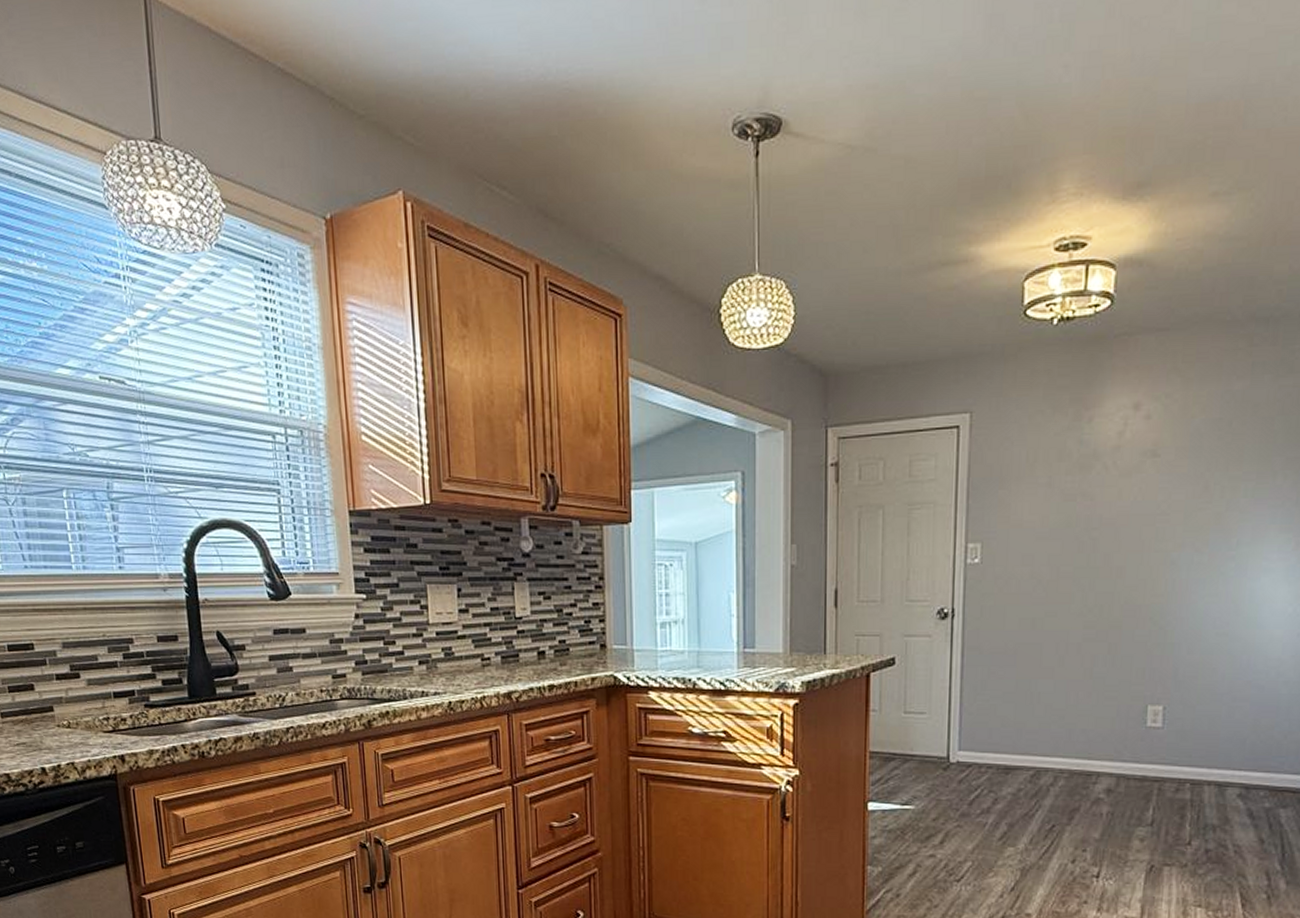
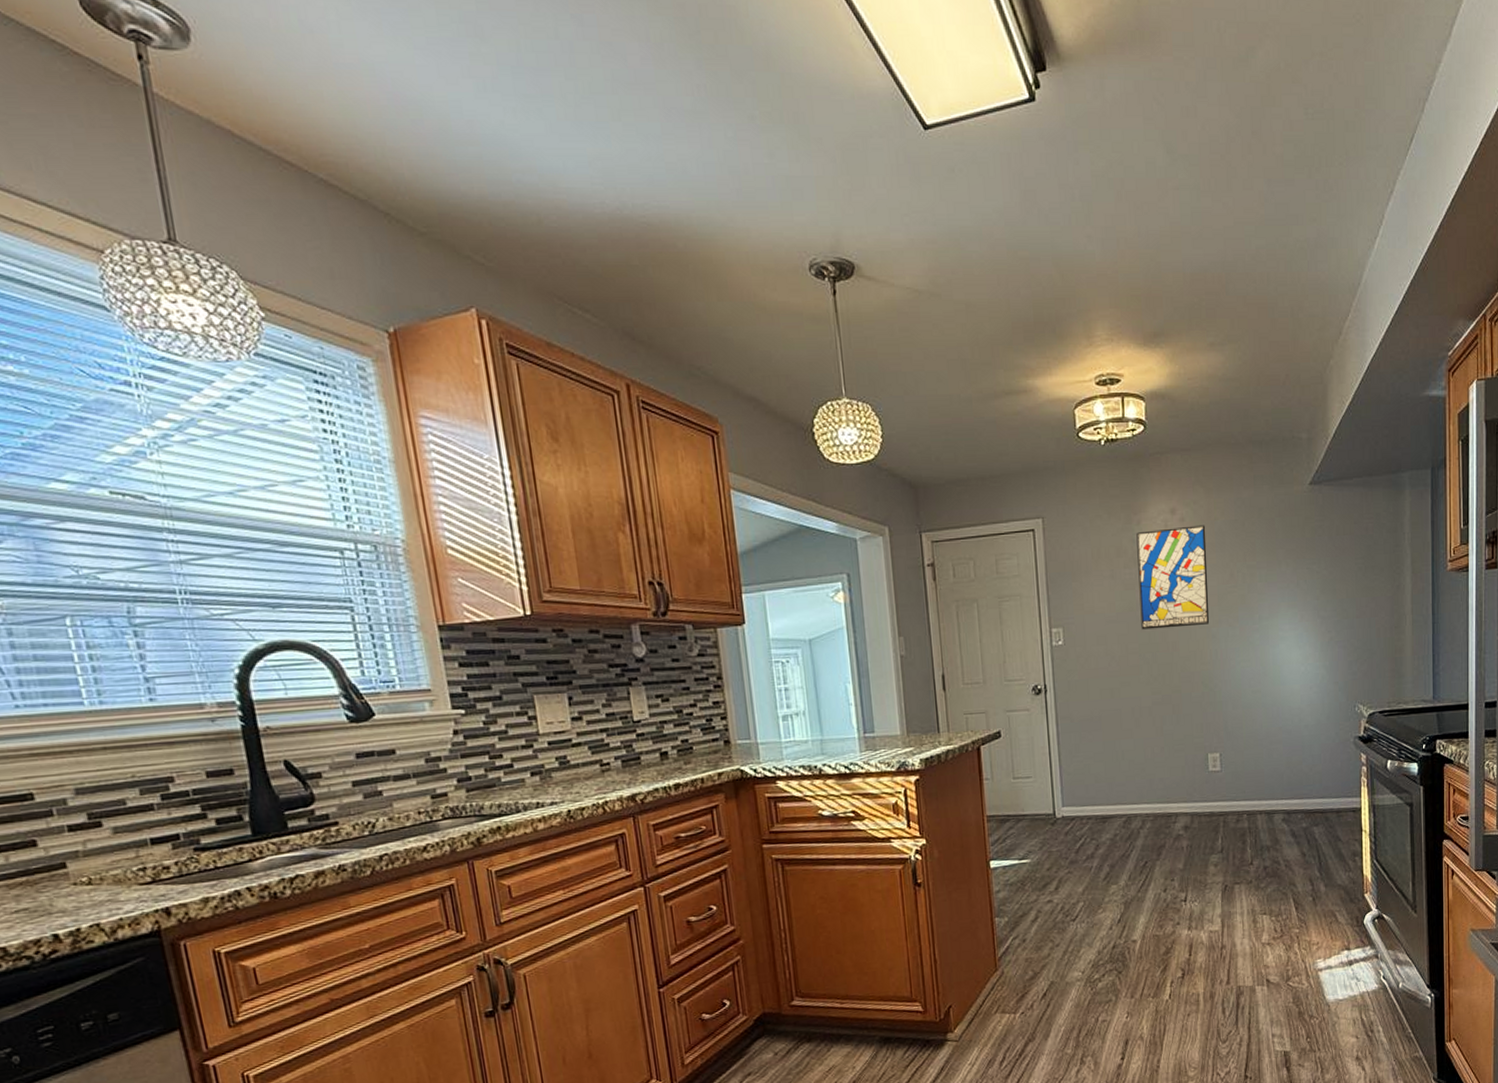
wall art: none [1079,424,1178,550] -> present [1136,525,1210,630]

